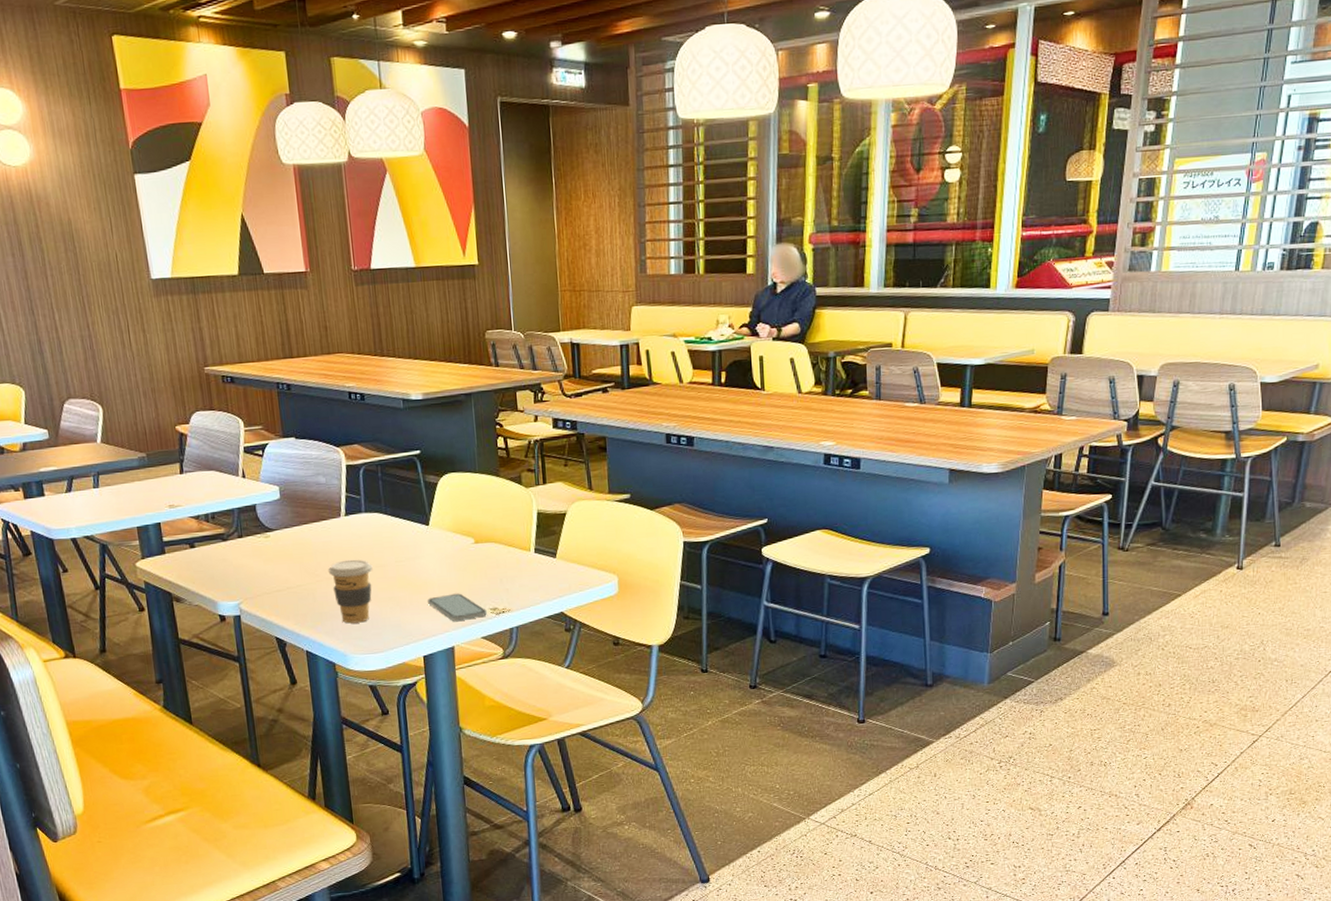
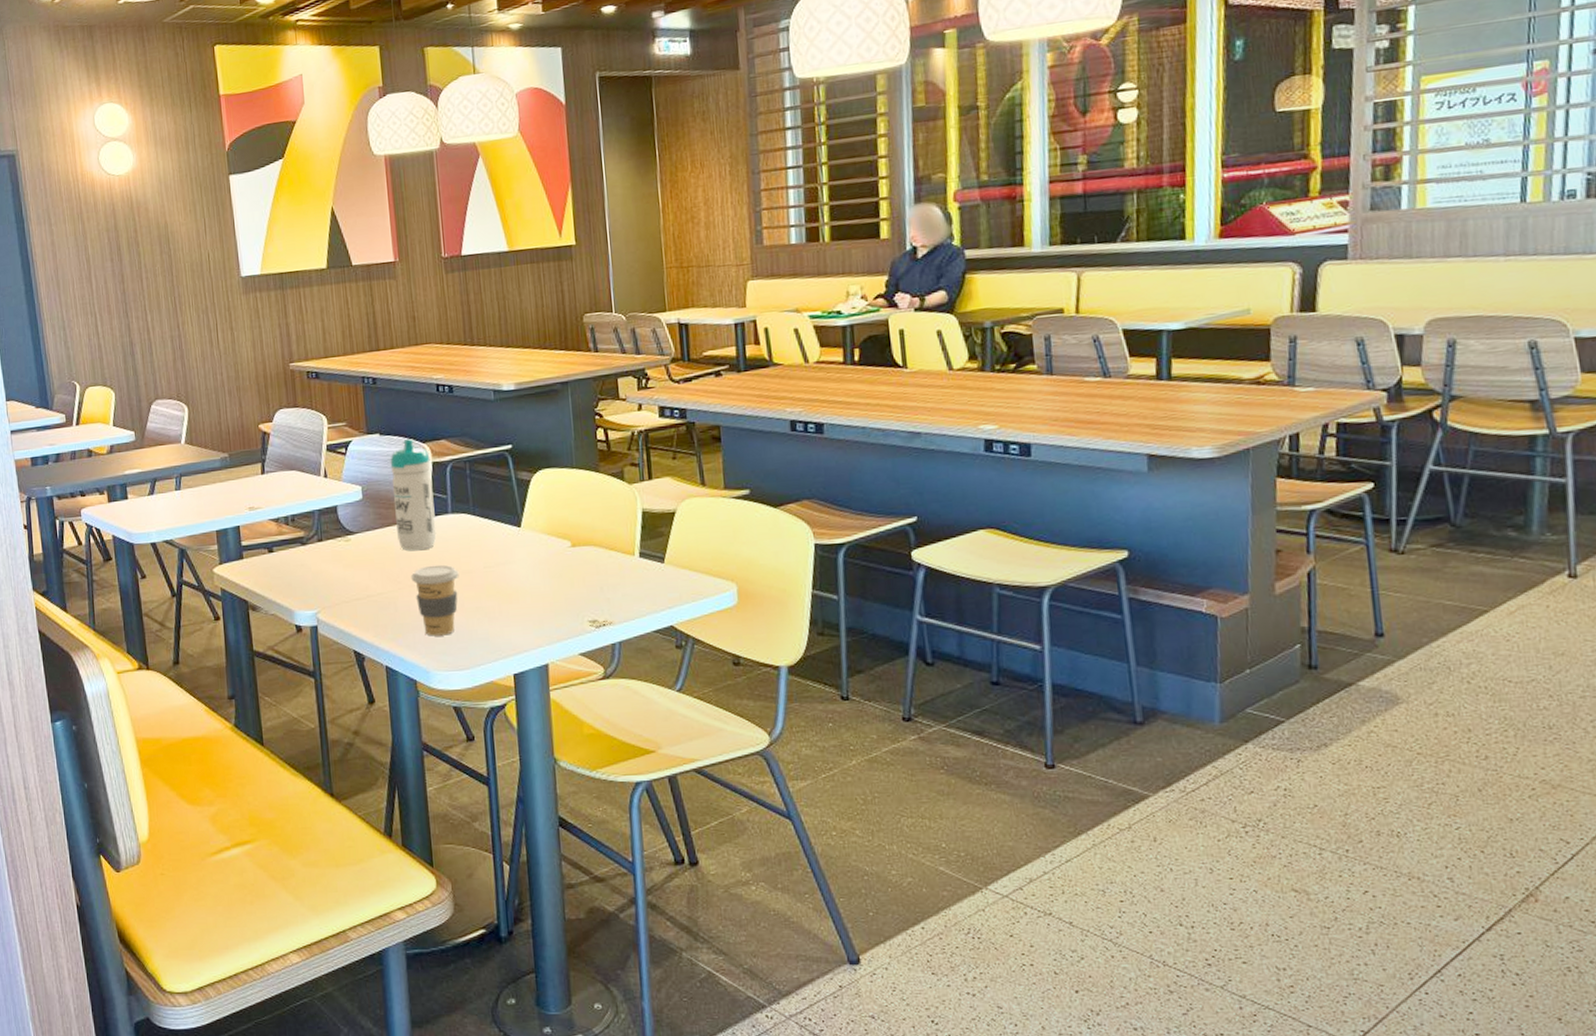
water bottle: none [306,443,352,547] -> present [390,439,437,551]
smartphone: present [428,593,487,621] -> none [519,603,585,635]

